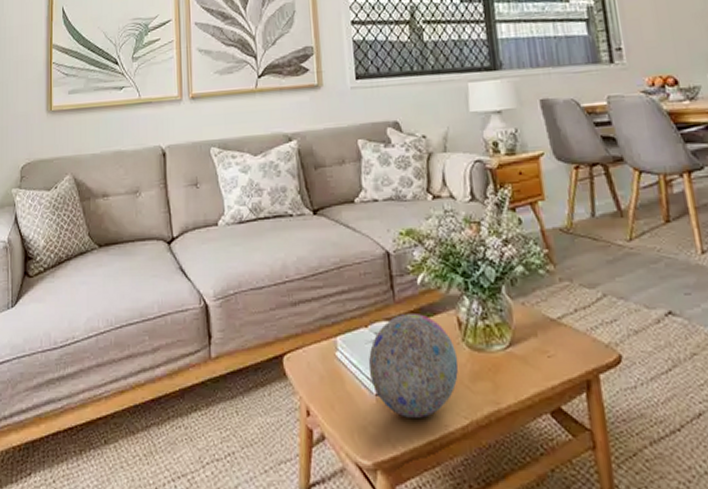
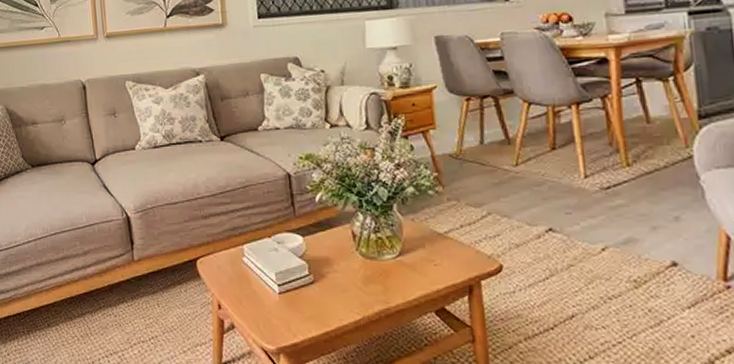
decorative ball: present [368,314,459,418] -> none [272,227,353,313]

